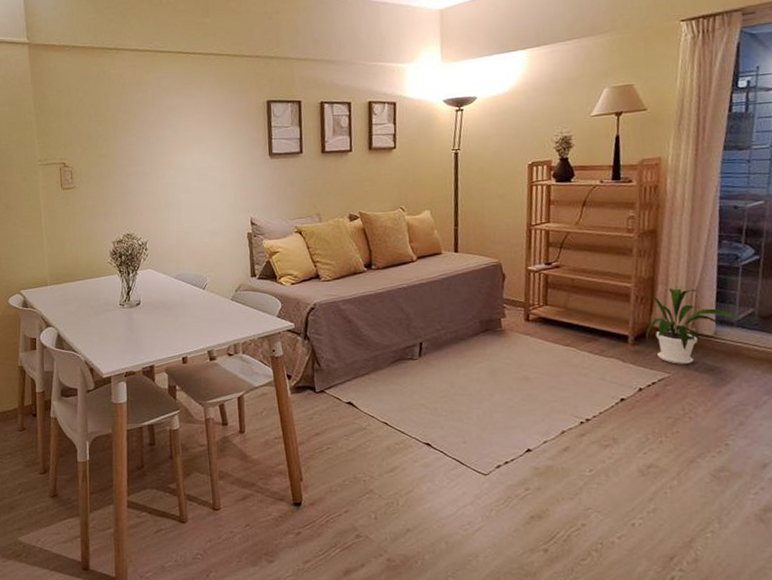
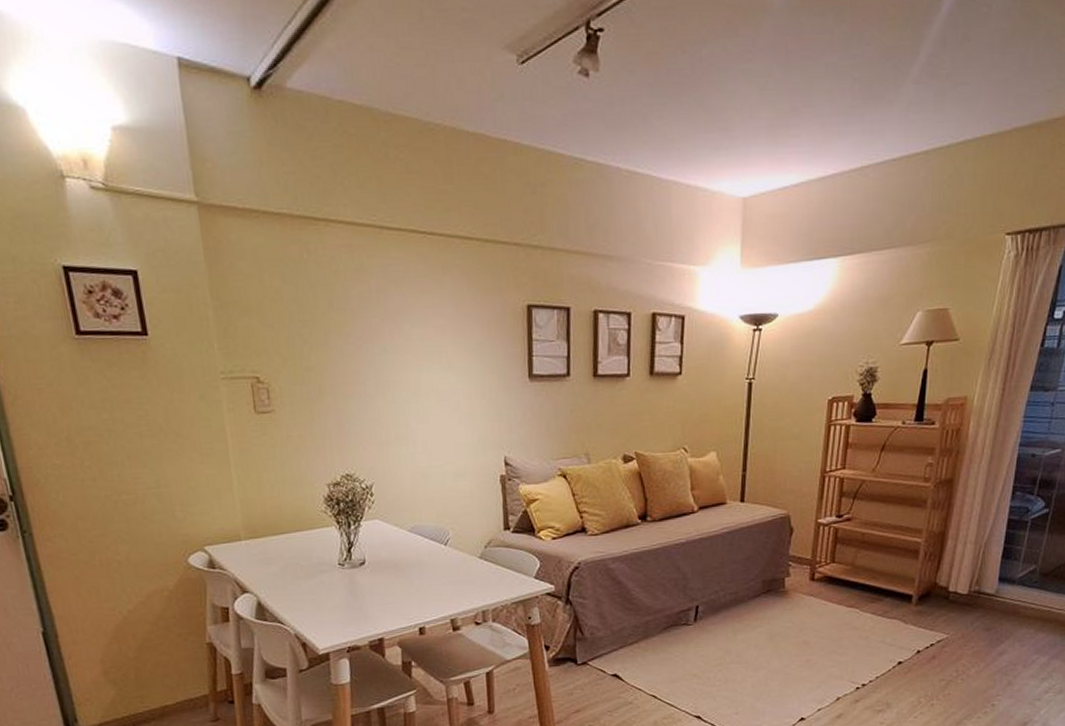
house plant: present [644,287,742,364] -> none [930,543,1024,625]

